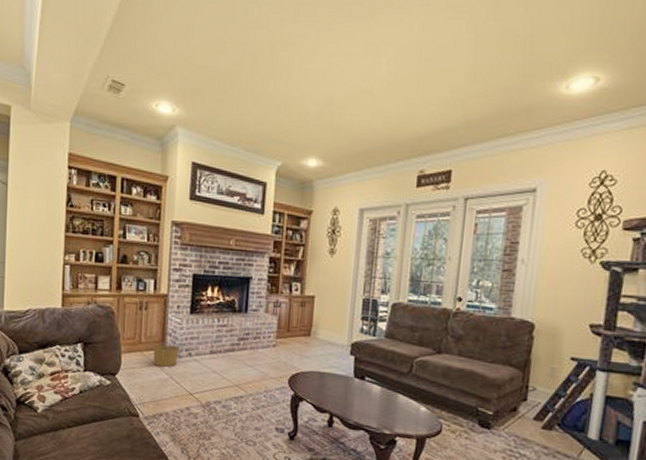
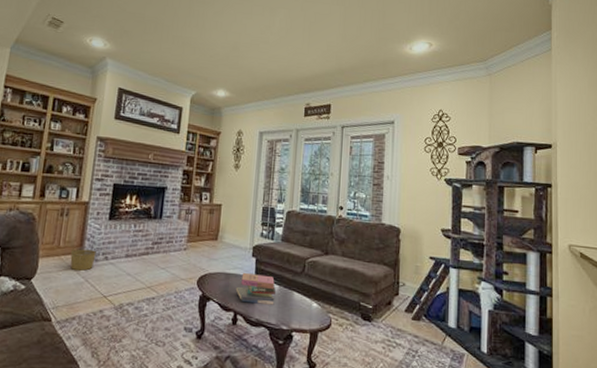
books: none [331,372,377,408] -> present [235,273,276,305]

